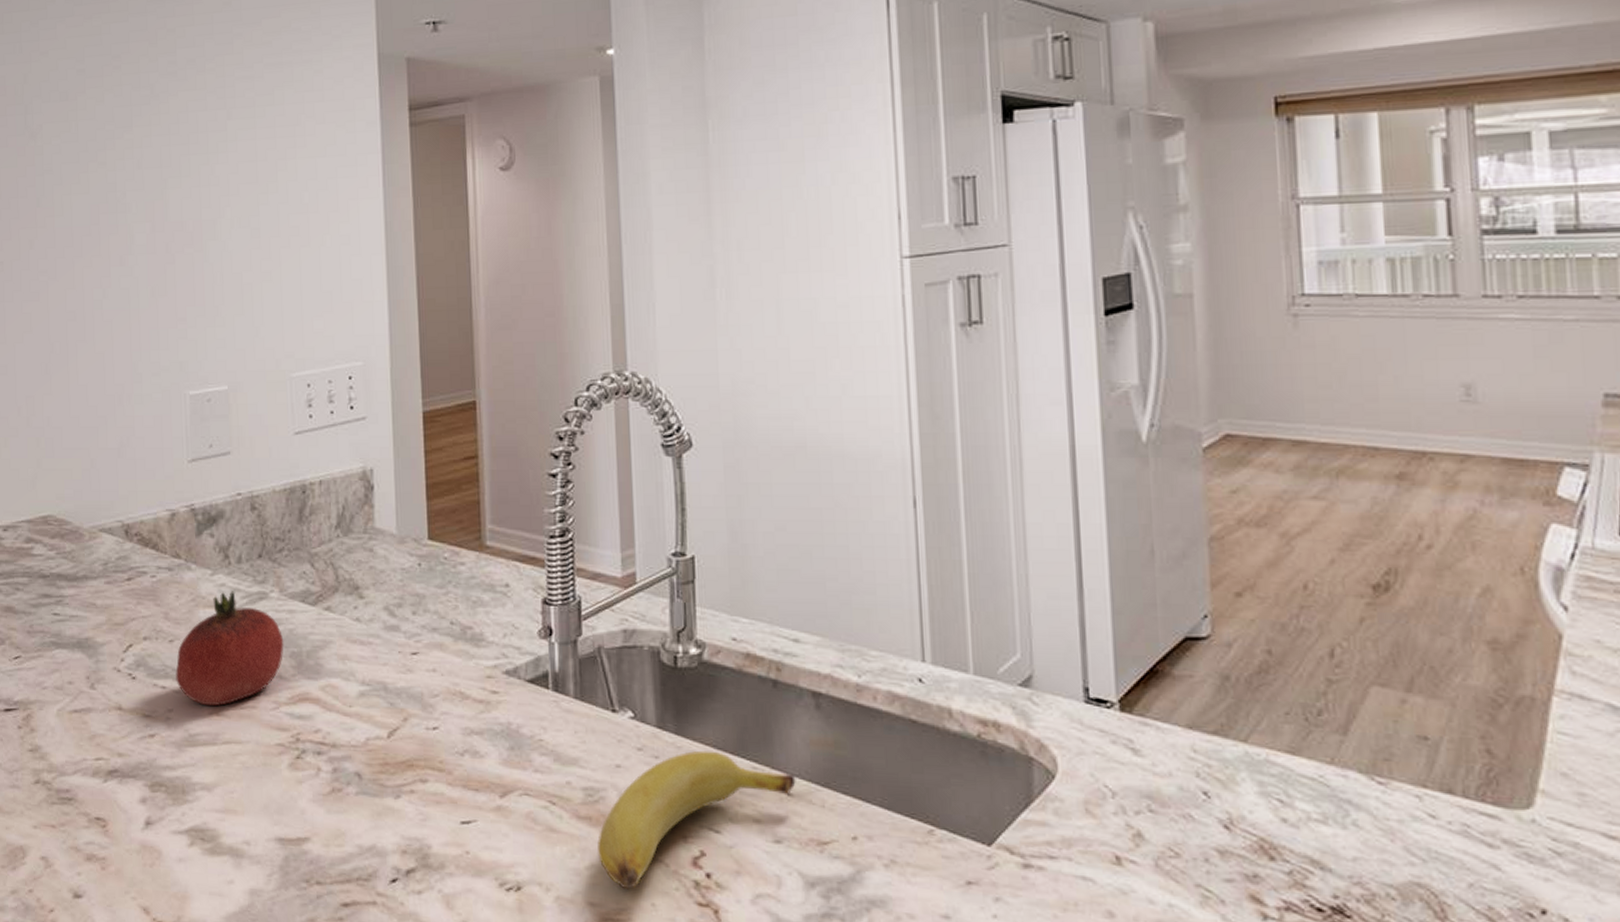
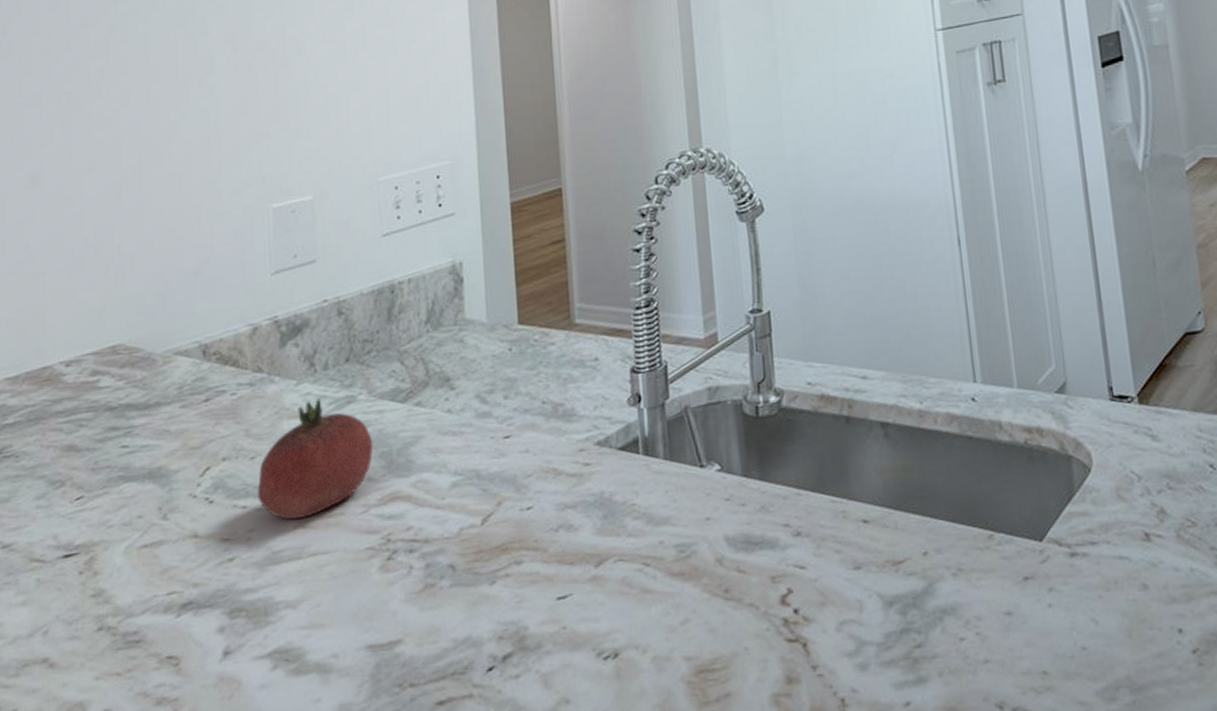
banana: present [598,750,796,890] -> none [691,491,871,638]

